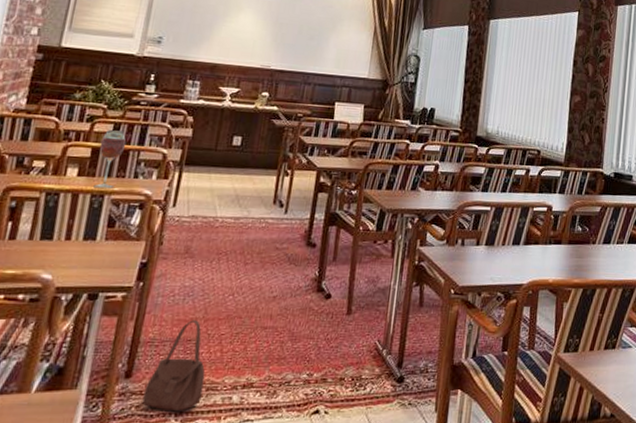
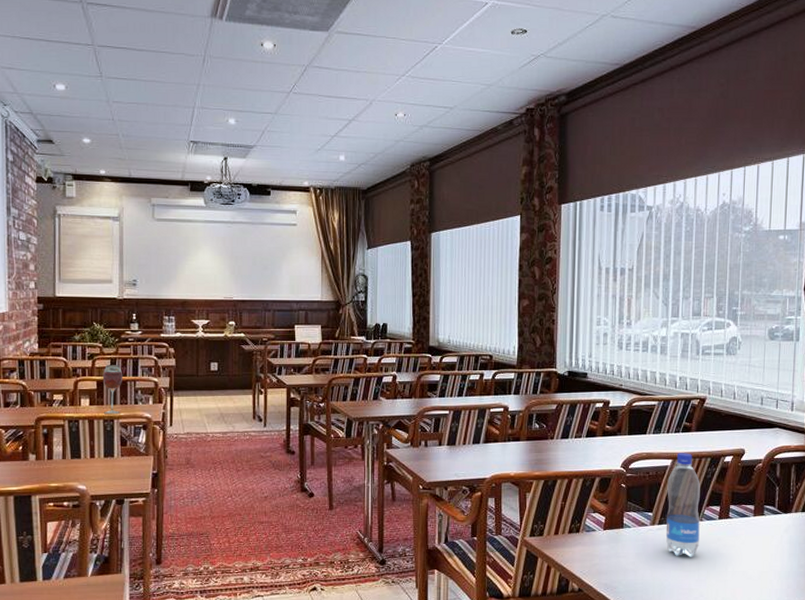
handbag: present [142,320,206,412] -> none [173,518,219,590]

